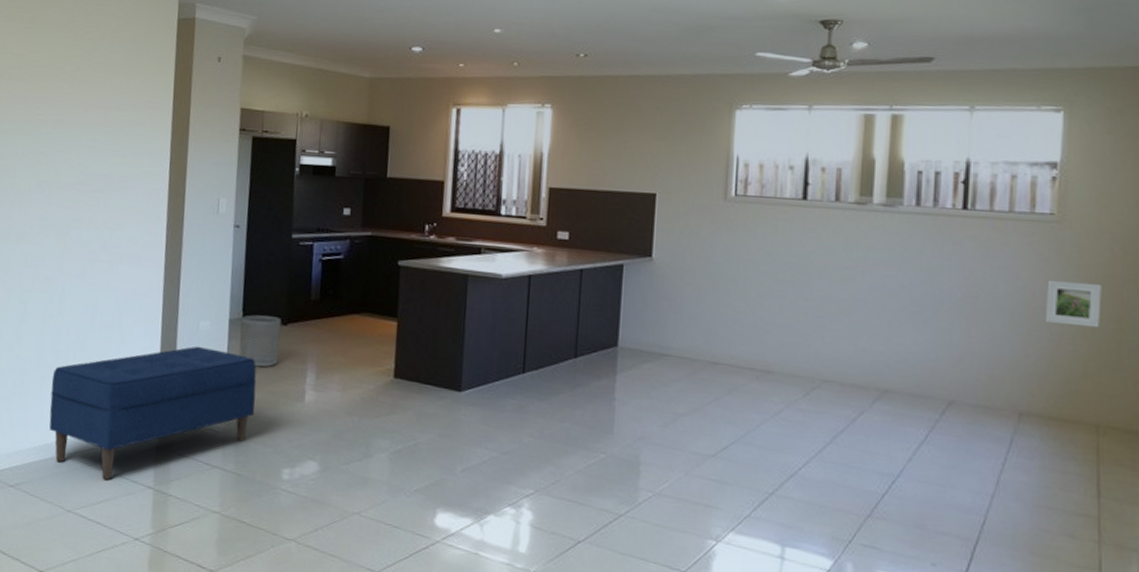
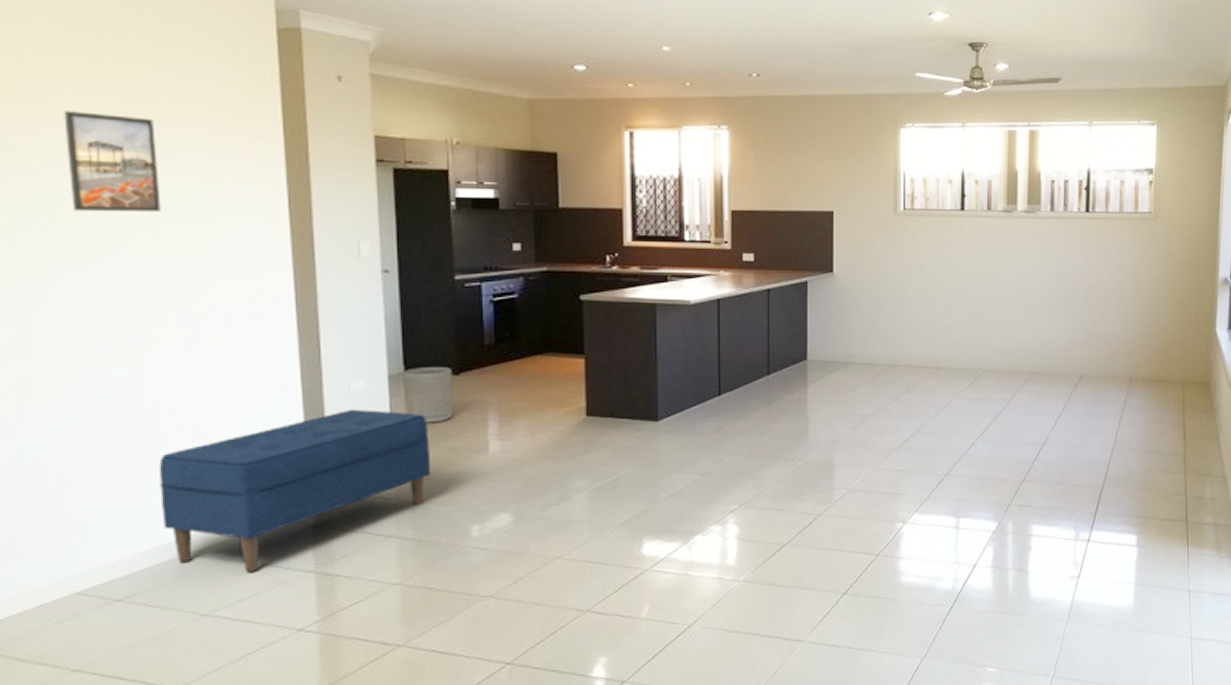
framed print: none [22,85,84,166] -> present [64,111,161,213]
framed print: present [1045,279,1102,328] -> none [1146,267,1185,304]

